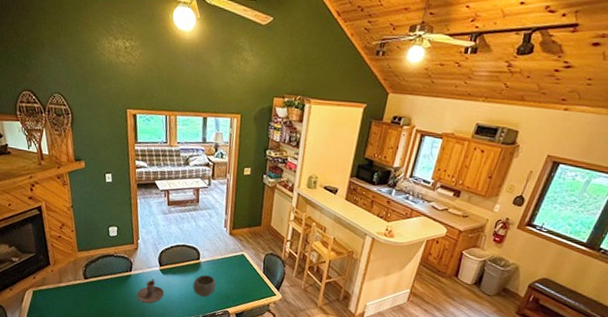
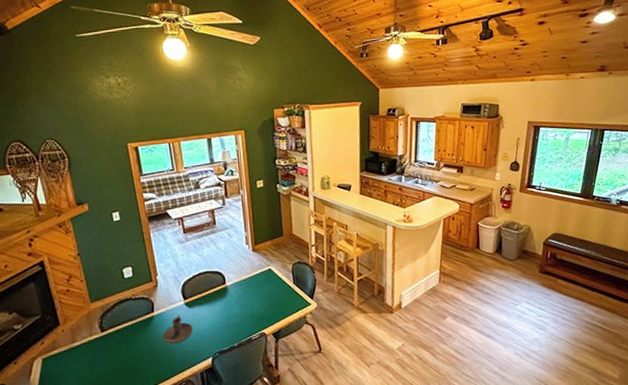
bowl: present [193,275,216,297] -> none [222,298,248,323]

